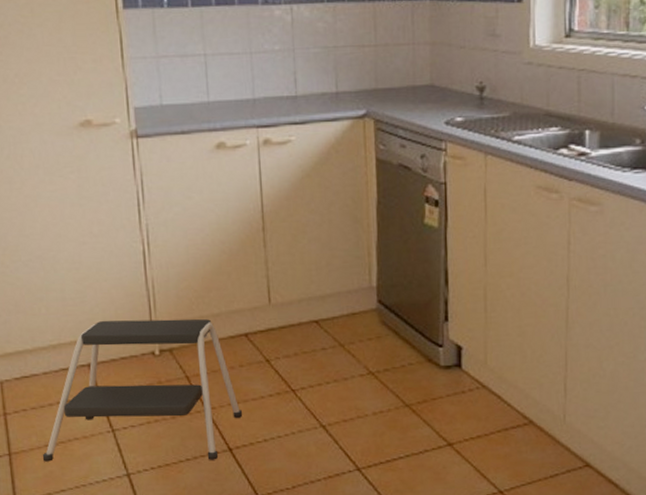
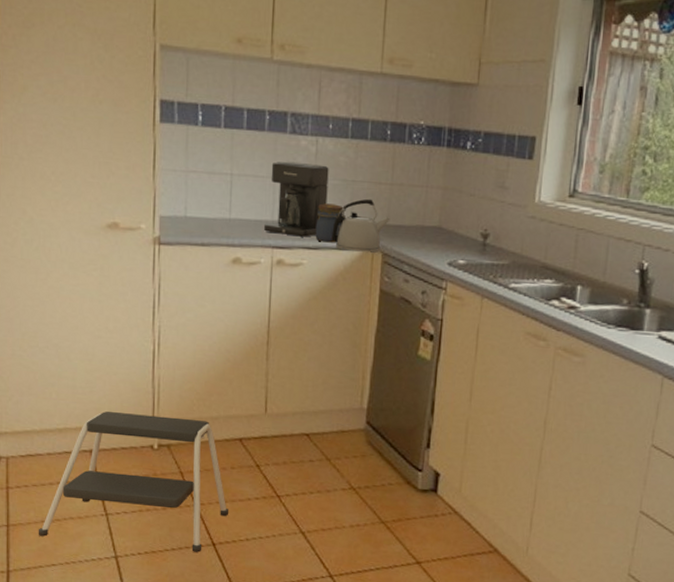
coffee maker: none [246,33,310,113] -> present [264,161,329,237]
jar: none [300,73,331,116] -> present [315,203,346,243]
kettle: none [318,63,379,122] -> present [331,198,391,254]

